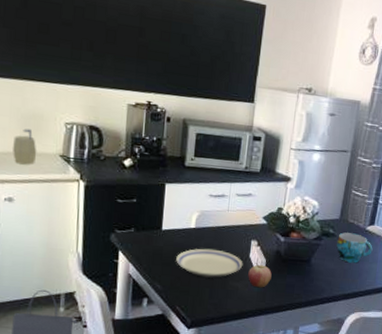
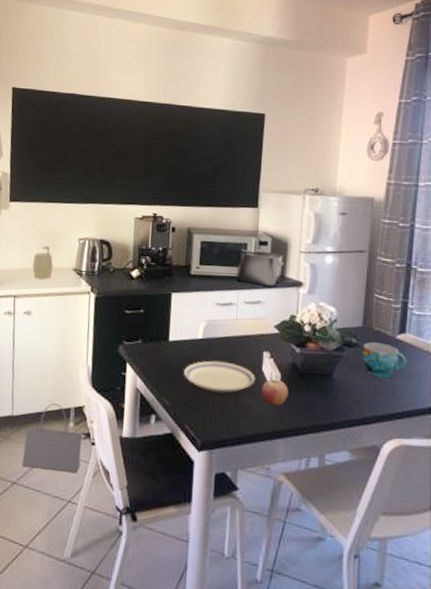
toaster: none [229,143,275,182] -> present [236,249,284,288]

